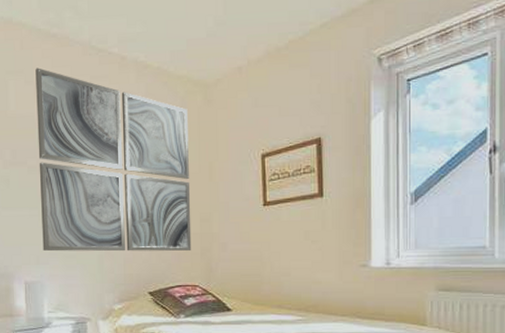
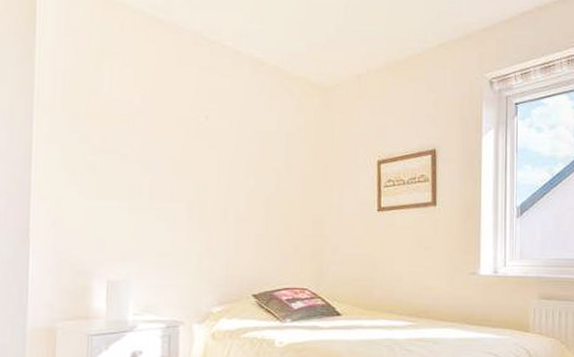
wall art: present [35,68,192,252] -> none [132,51,304,252]

